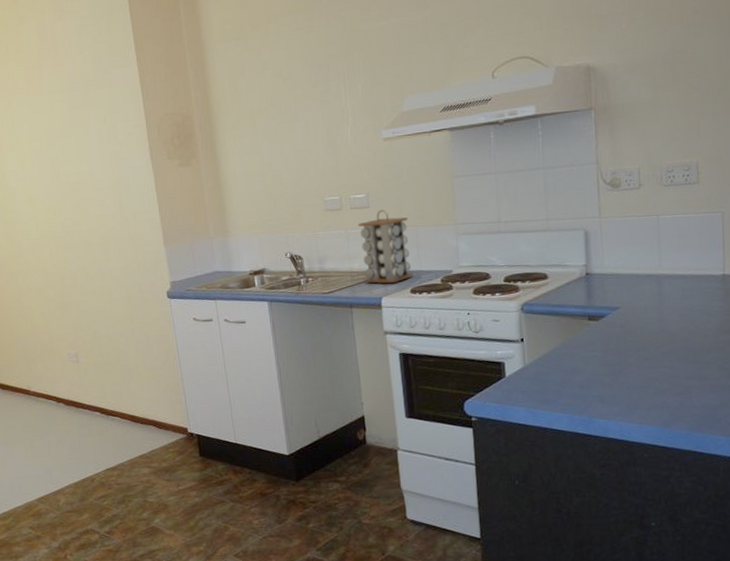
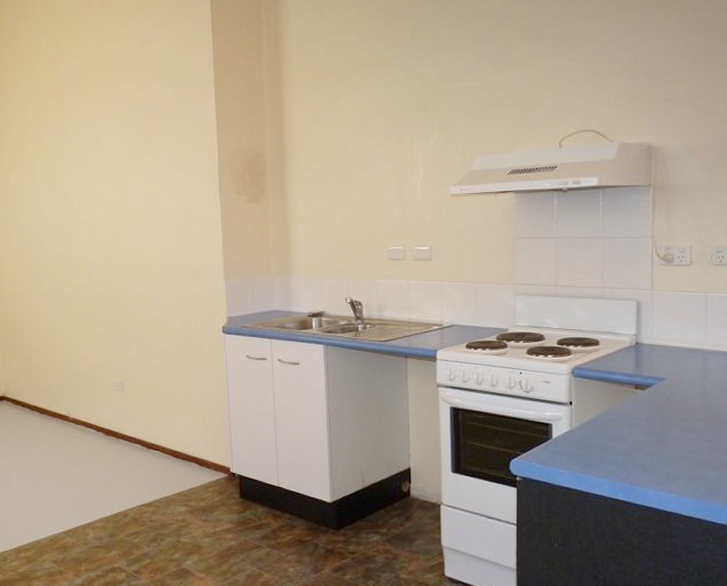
spice rack: present [358,209,414,284] -> none [419,263,471,337]

